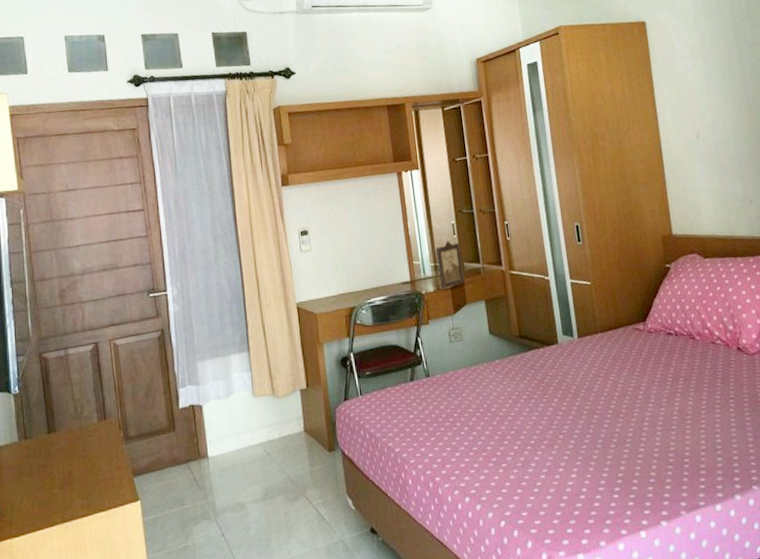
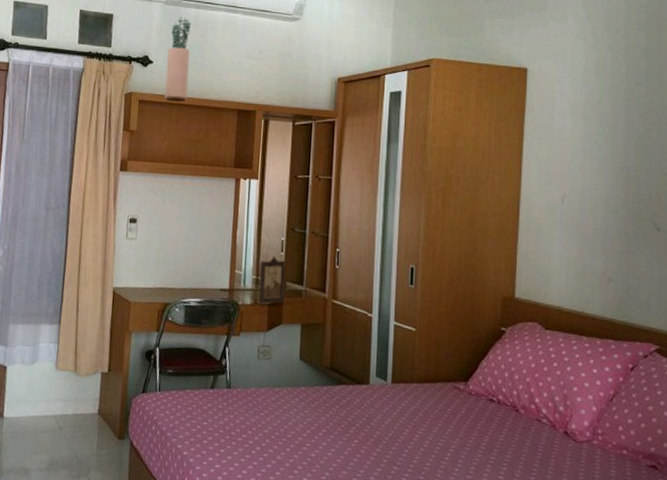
vase: none [307,23,336,109] -> present [164,17,191,103]

